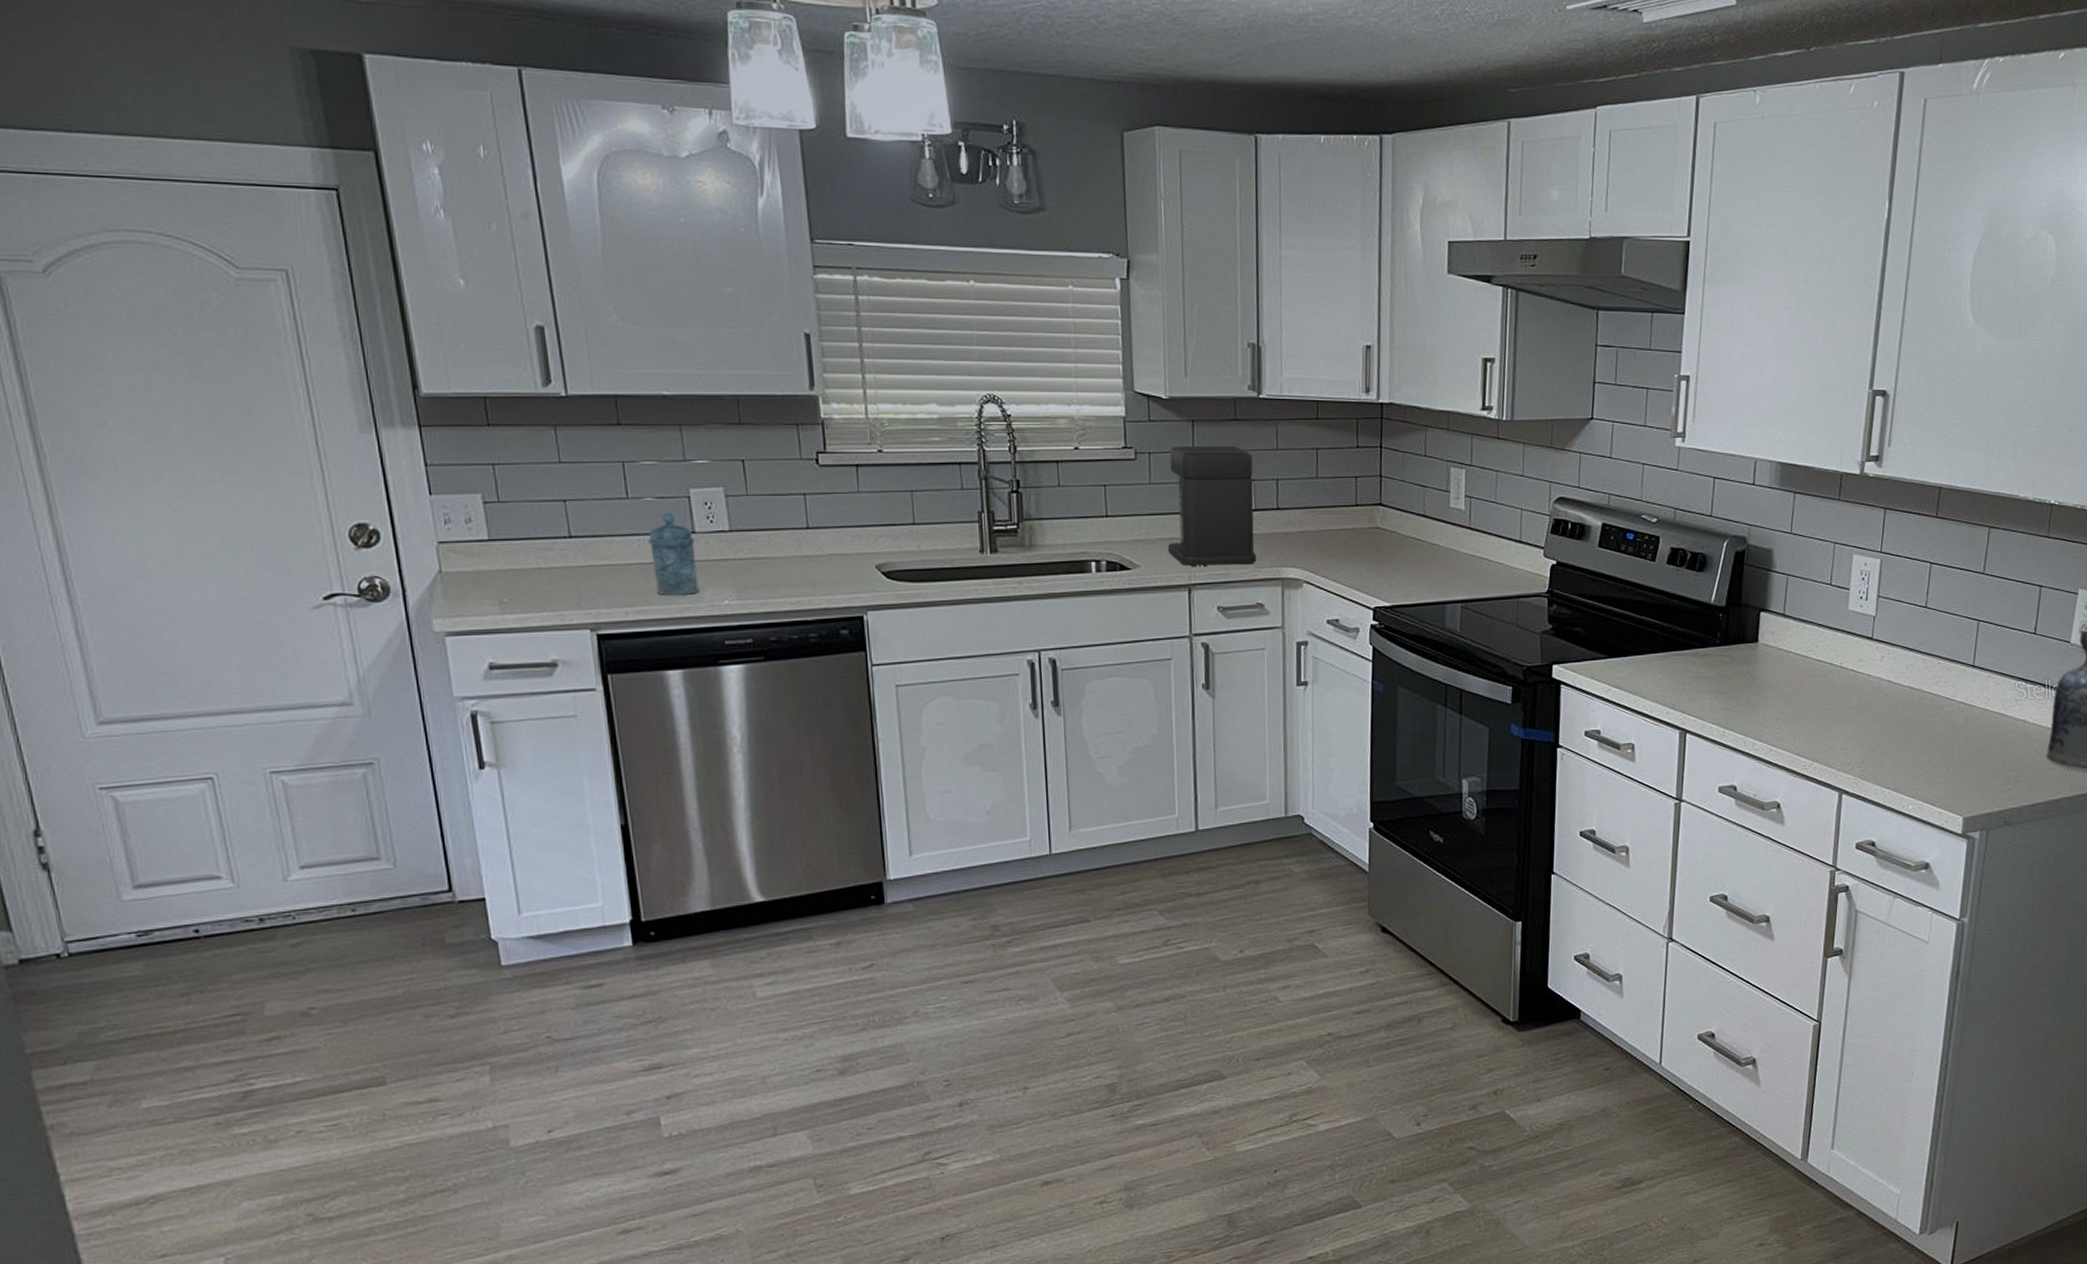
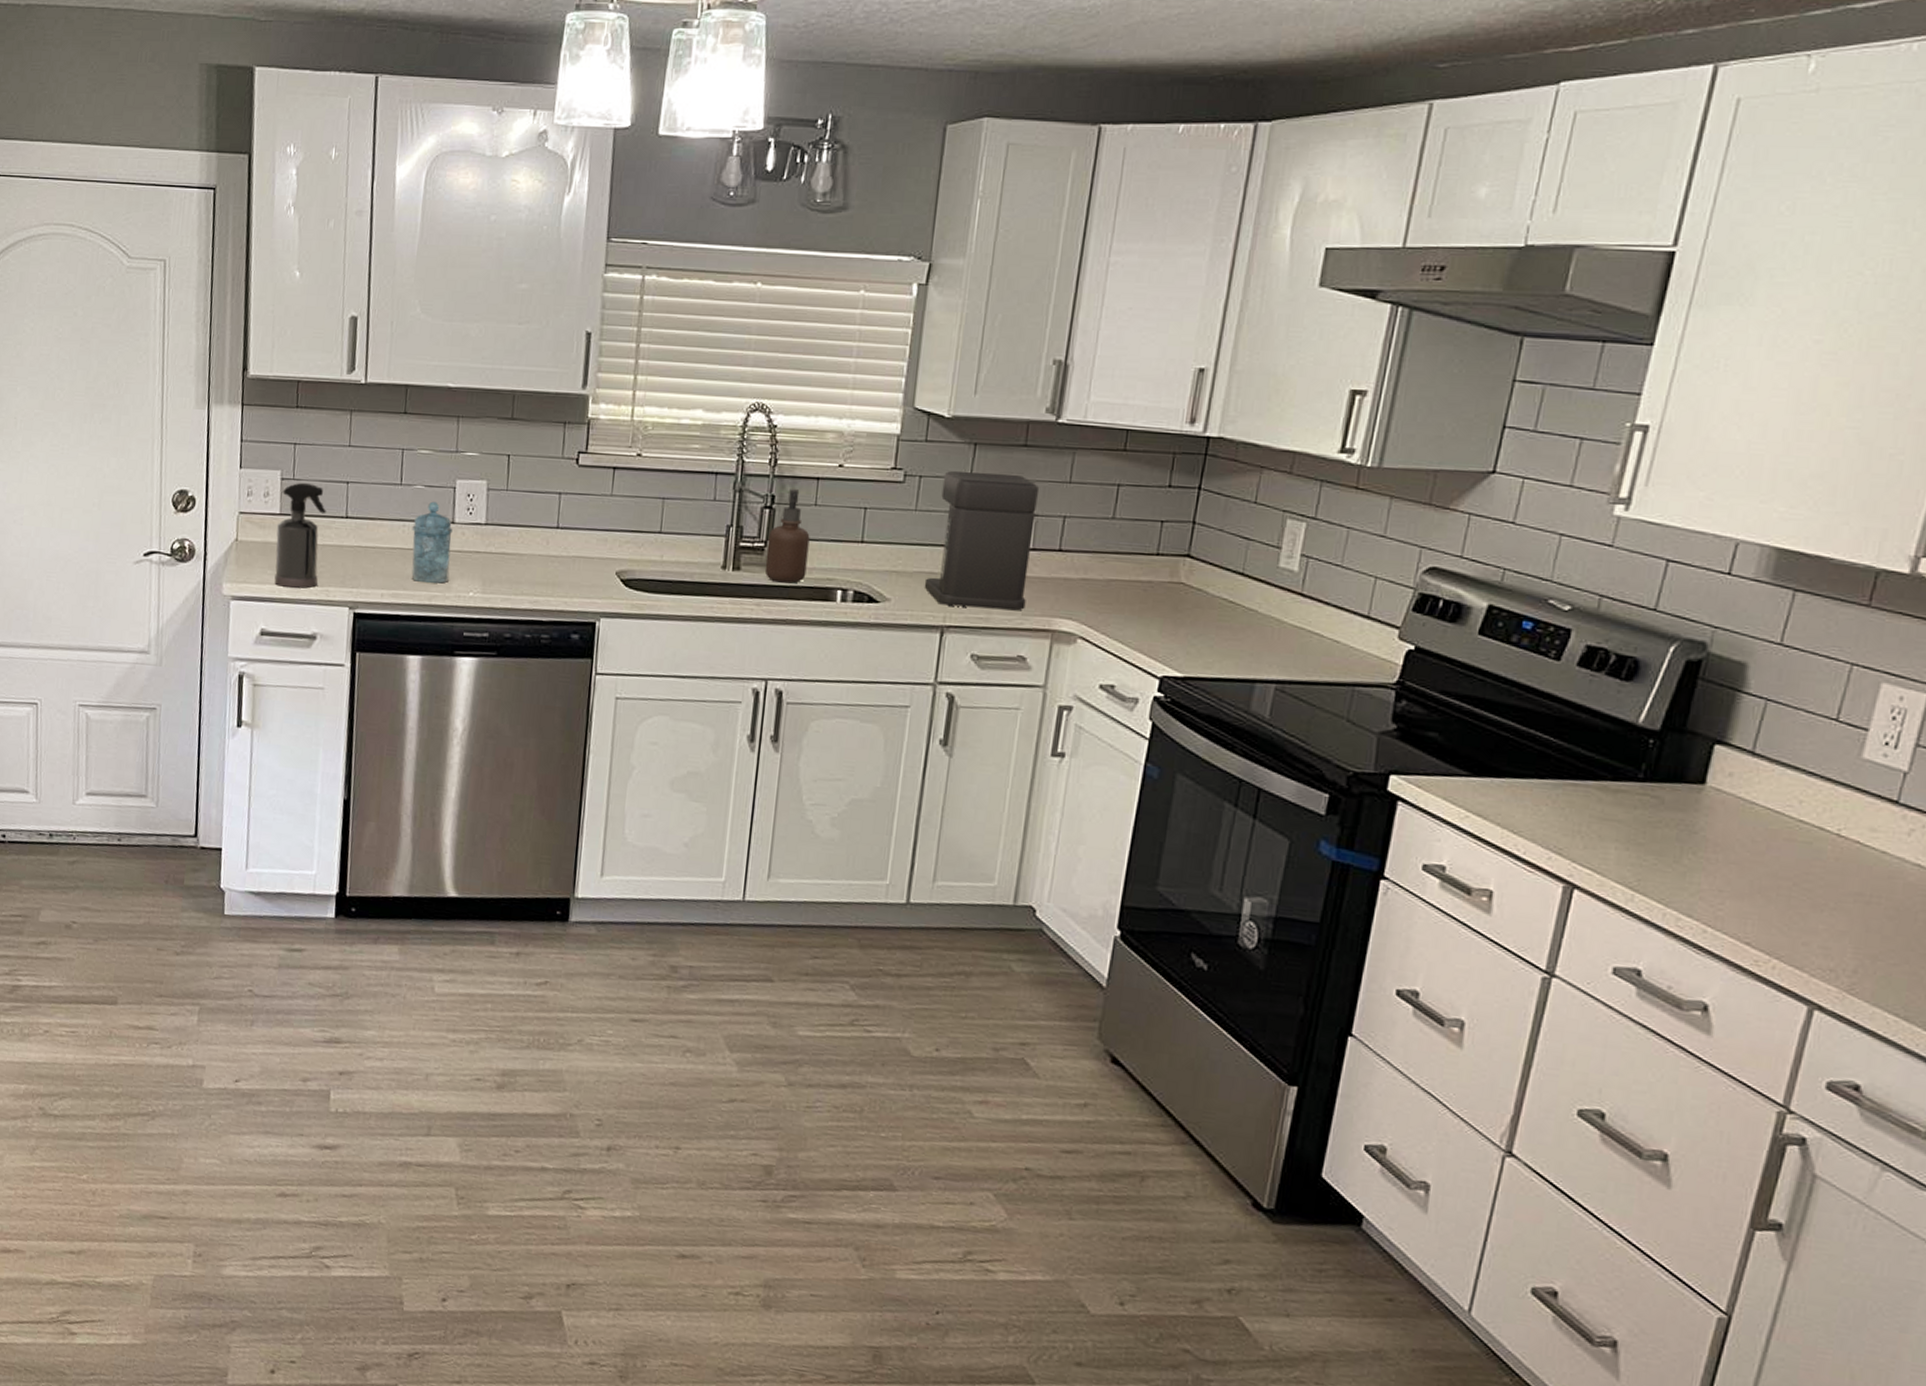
spray bottle: none [487,504,548,616] -> present [274,482,326,588]
soap dispenser: none [1019,472,1060,560] -> present [764,488,810,584]

